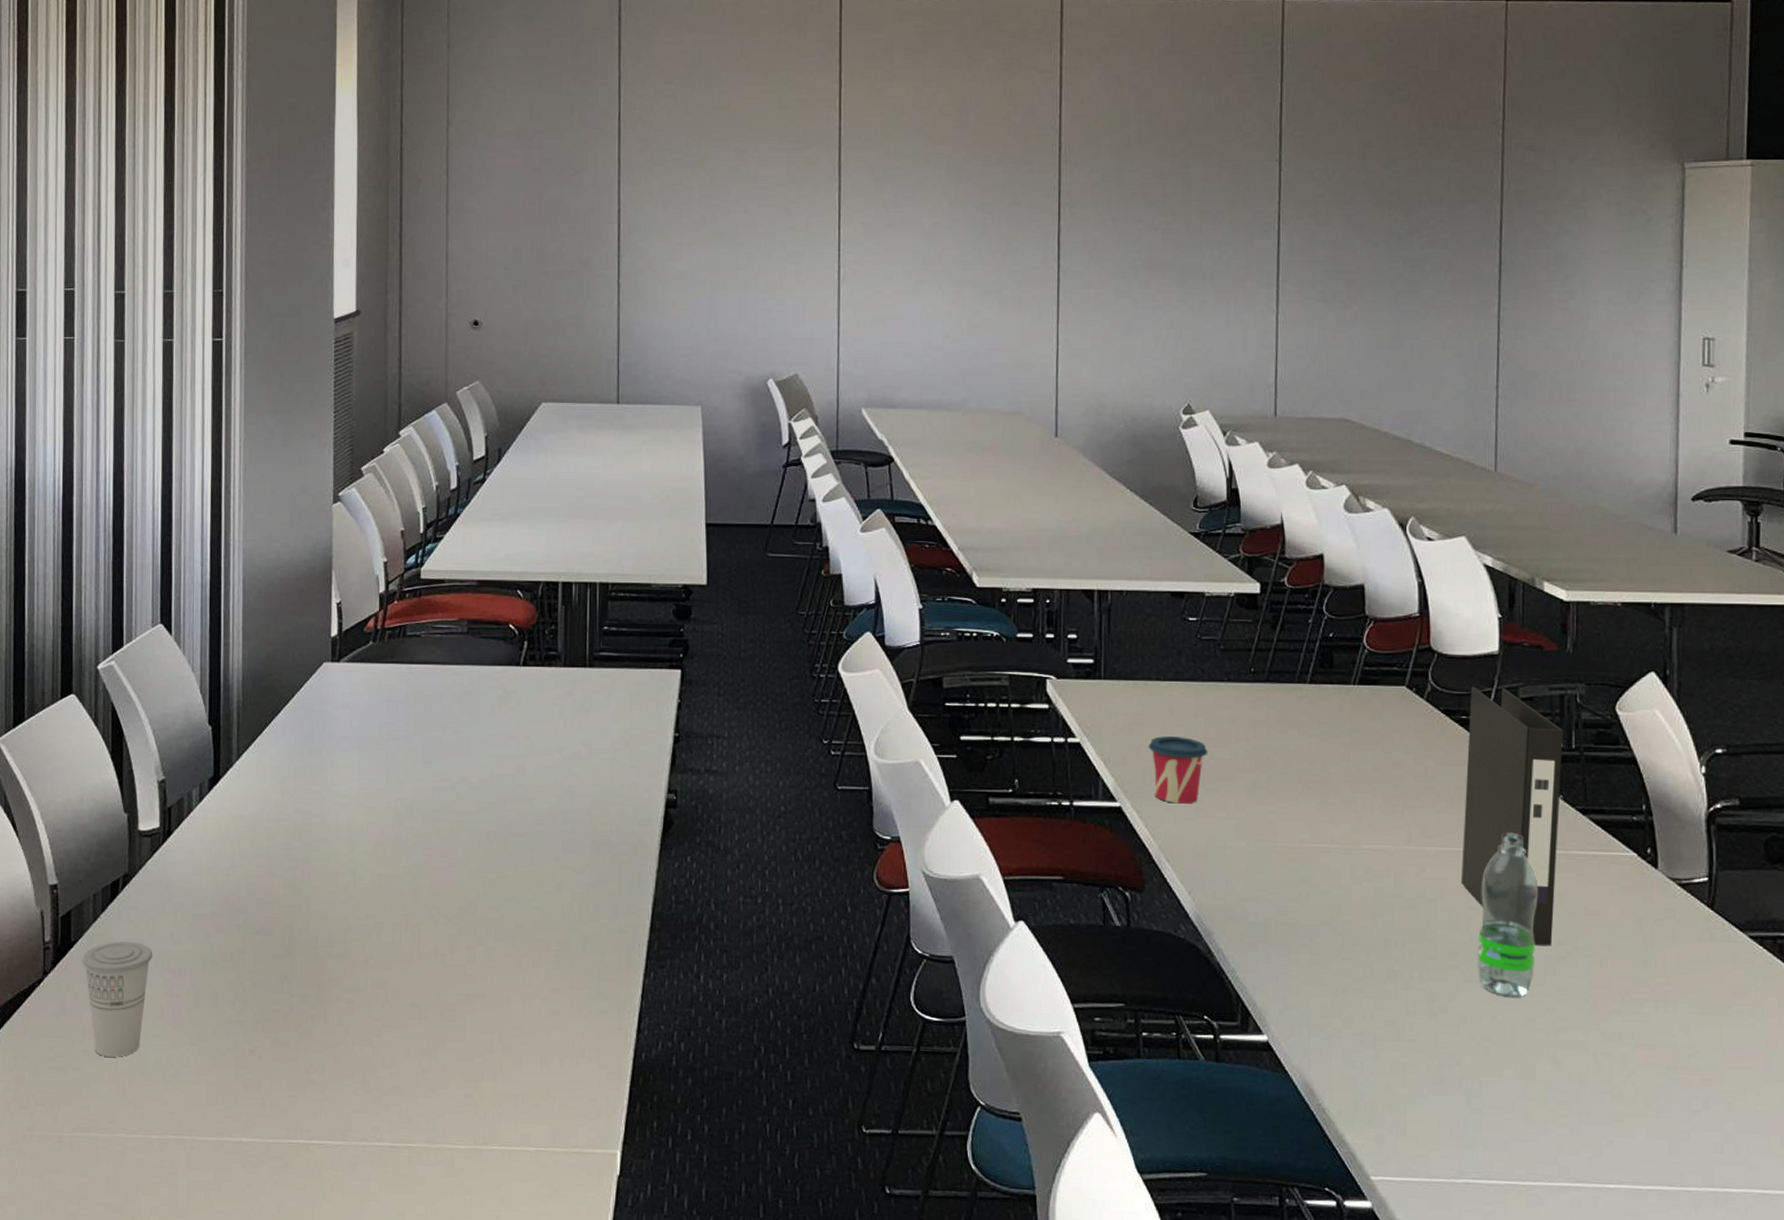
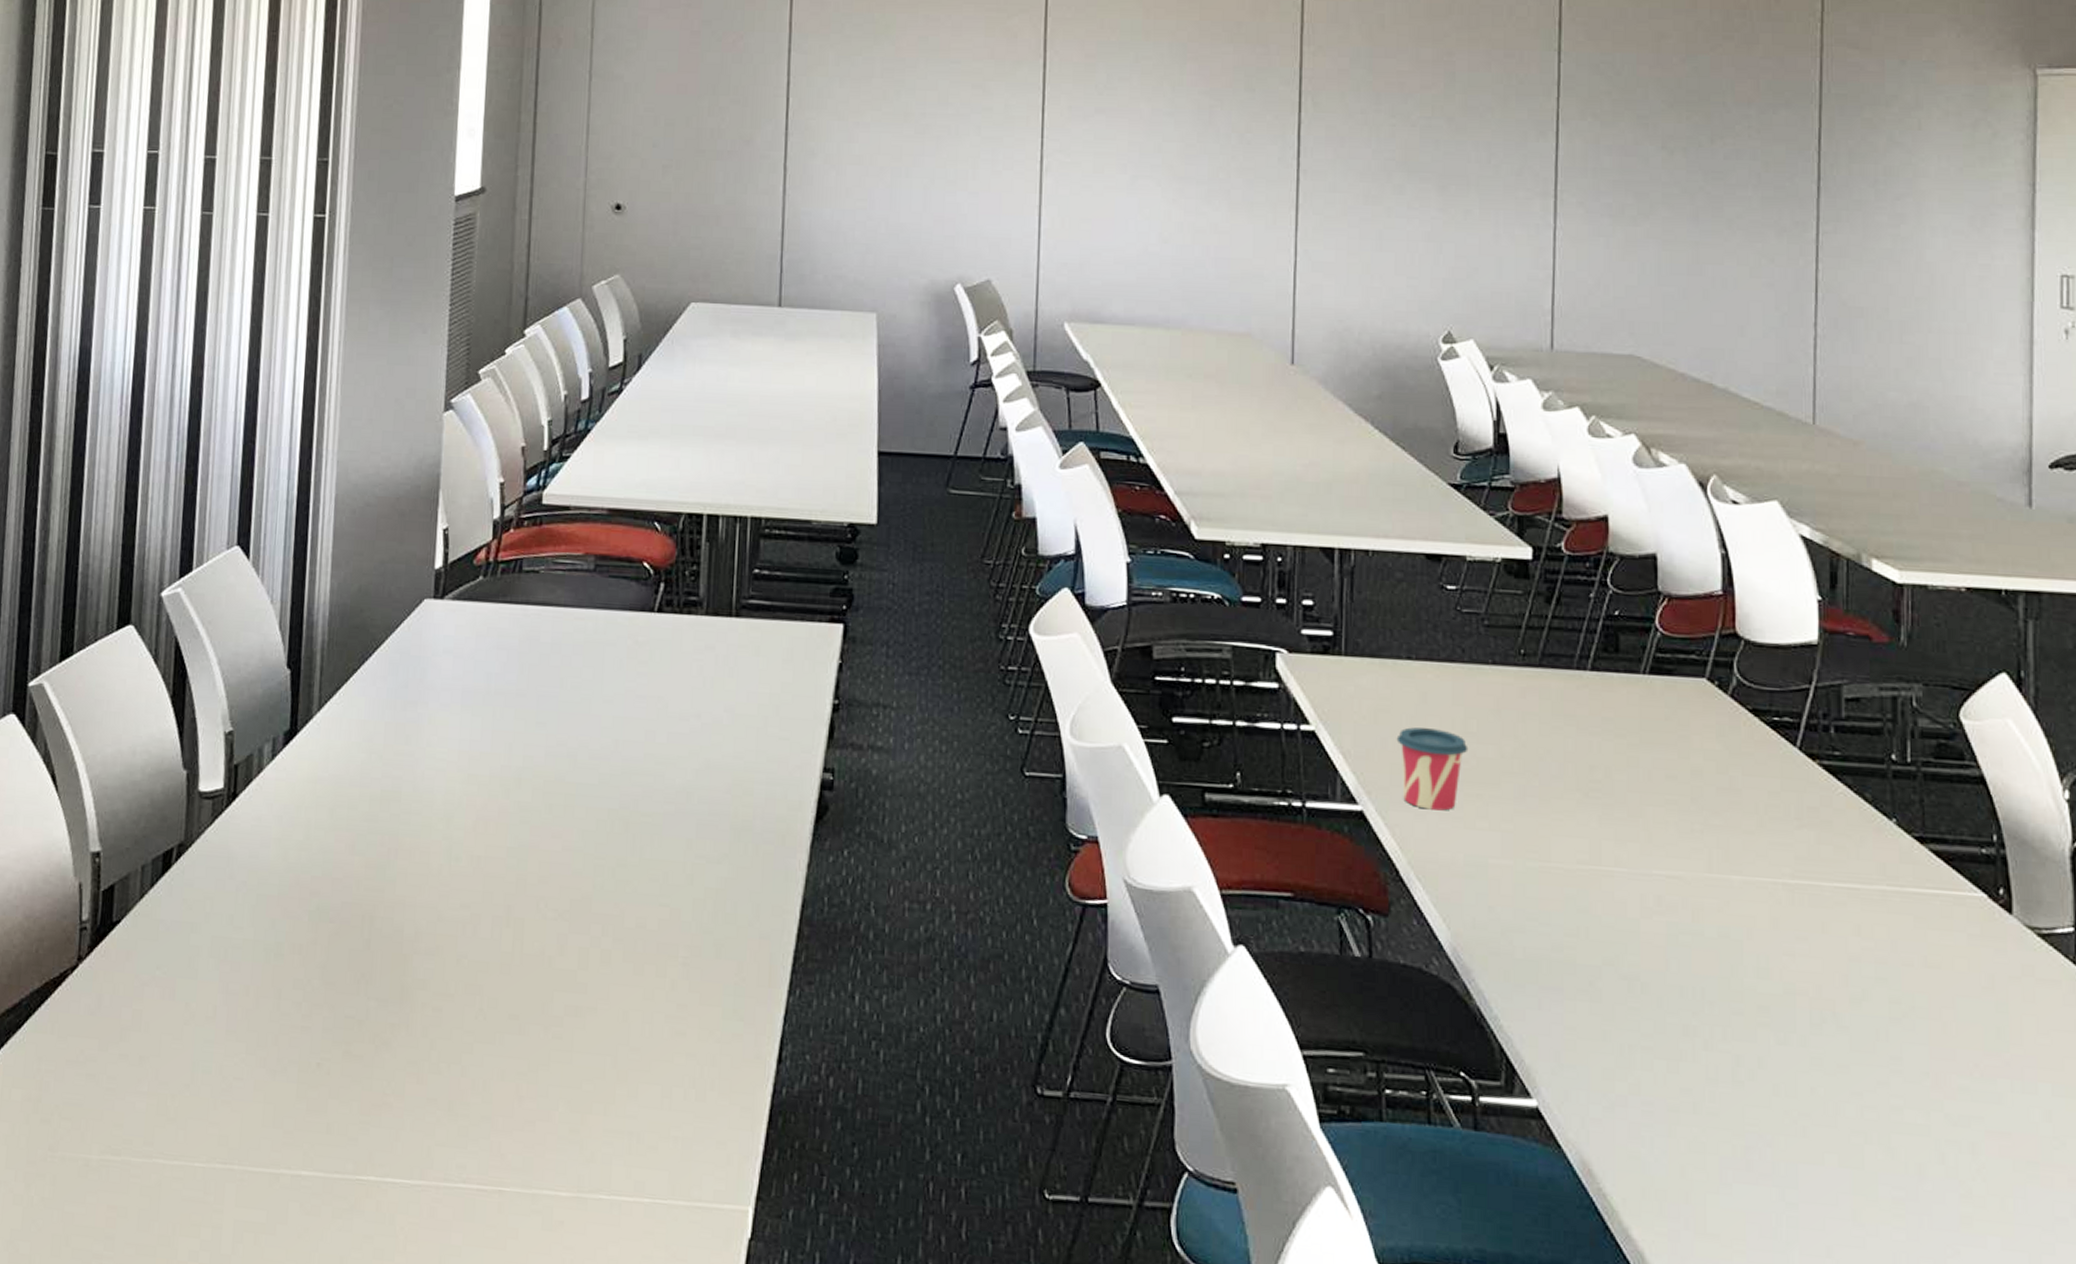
cup: present [82,941,153,1057] -> none [124,923,208,1065]
binder: present [1460,686,1564,945] -> none [1772,681,1897,1003]
bottle: present [1477,832,1538,998] -> none [1793,861,1866,1067]

